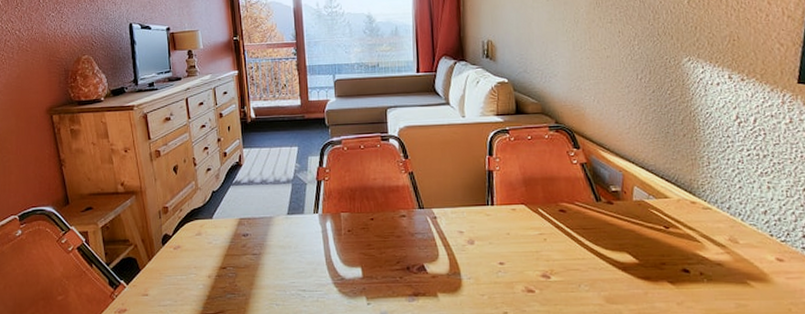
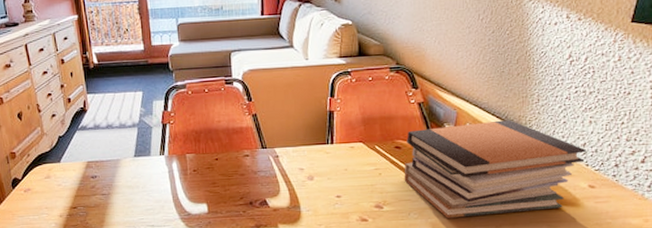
book stack: none [571,183,768,292] -> present [404,120,586,218]

